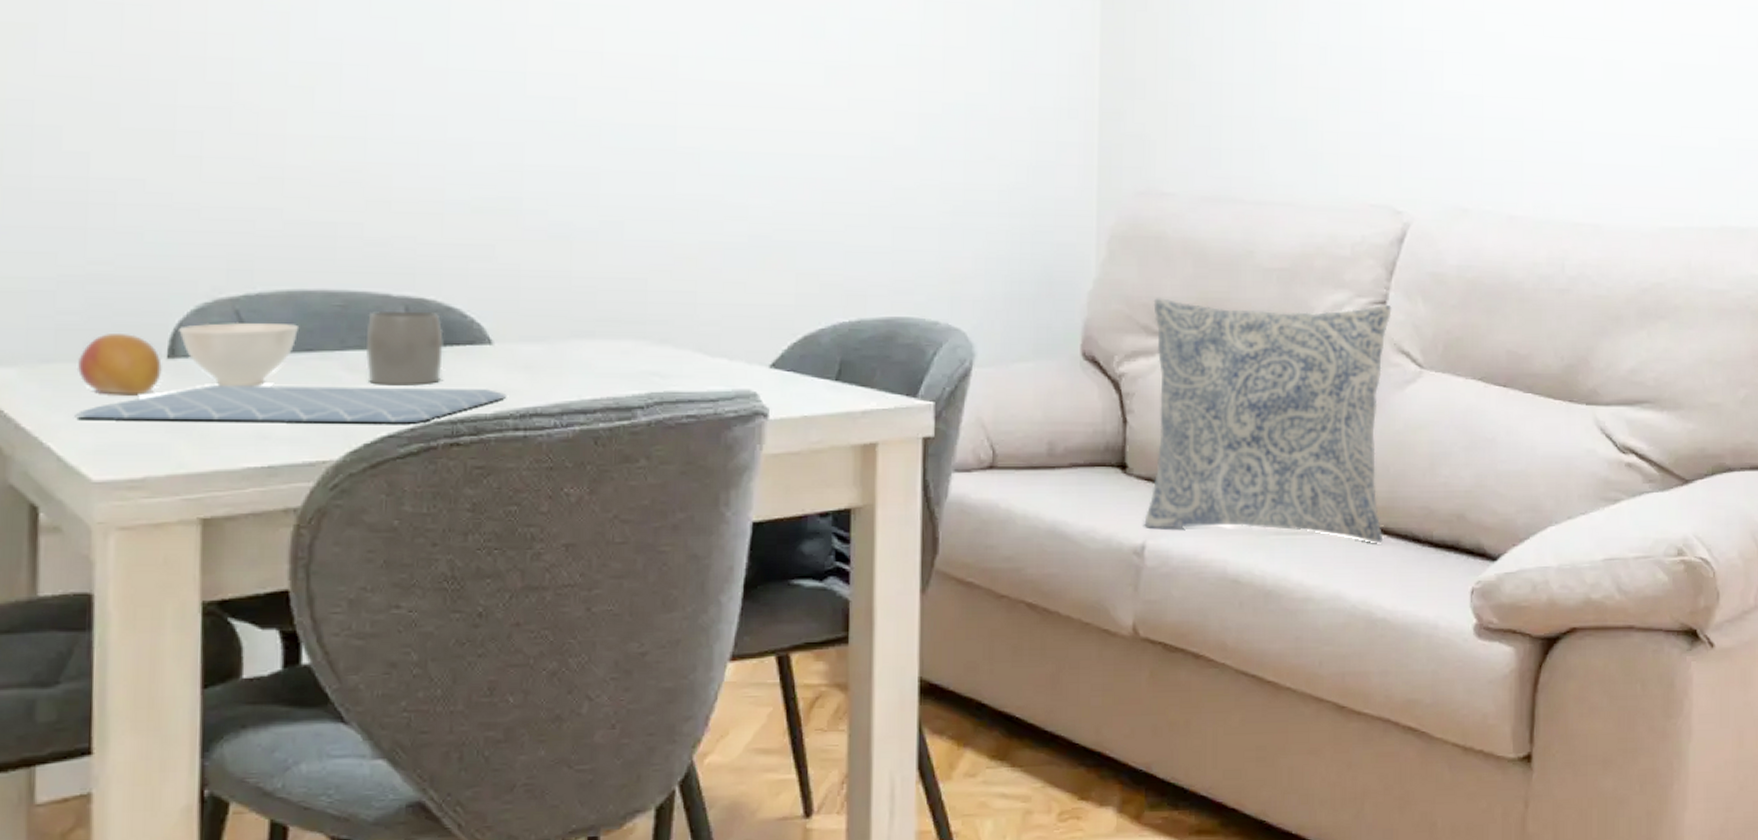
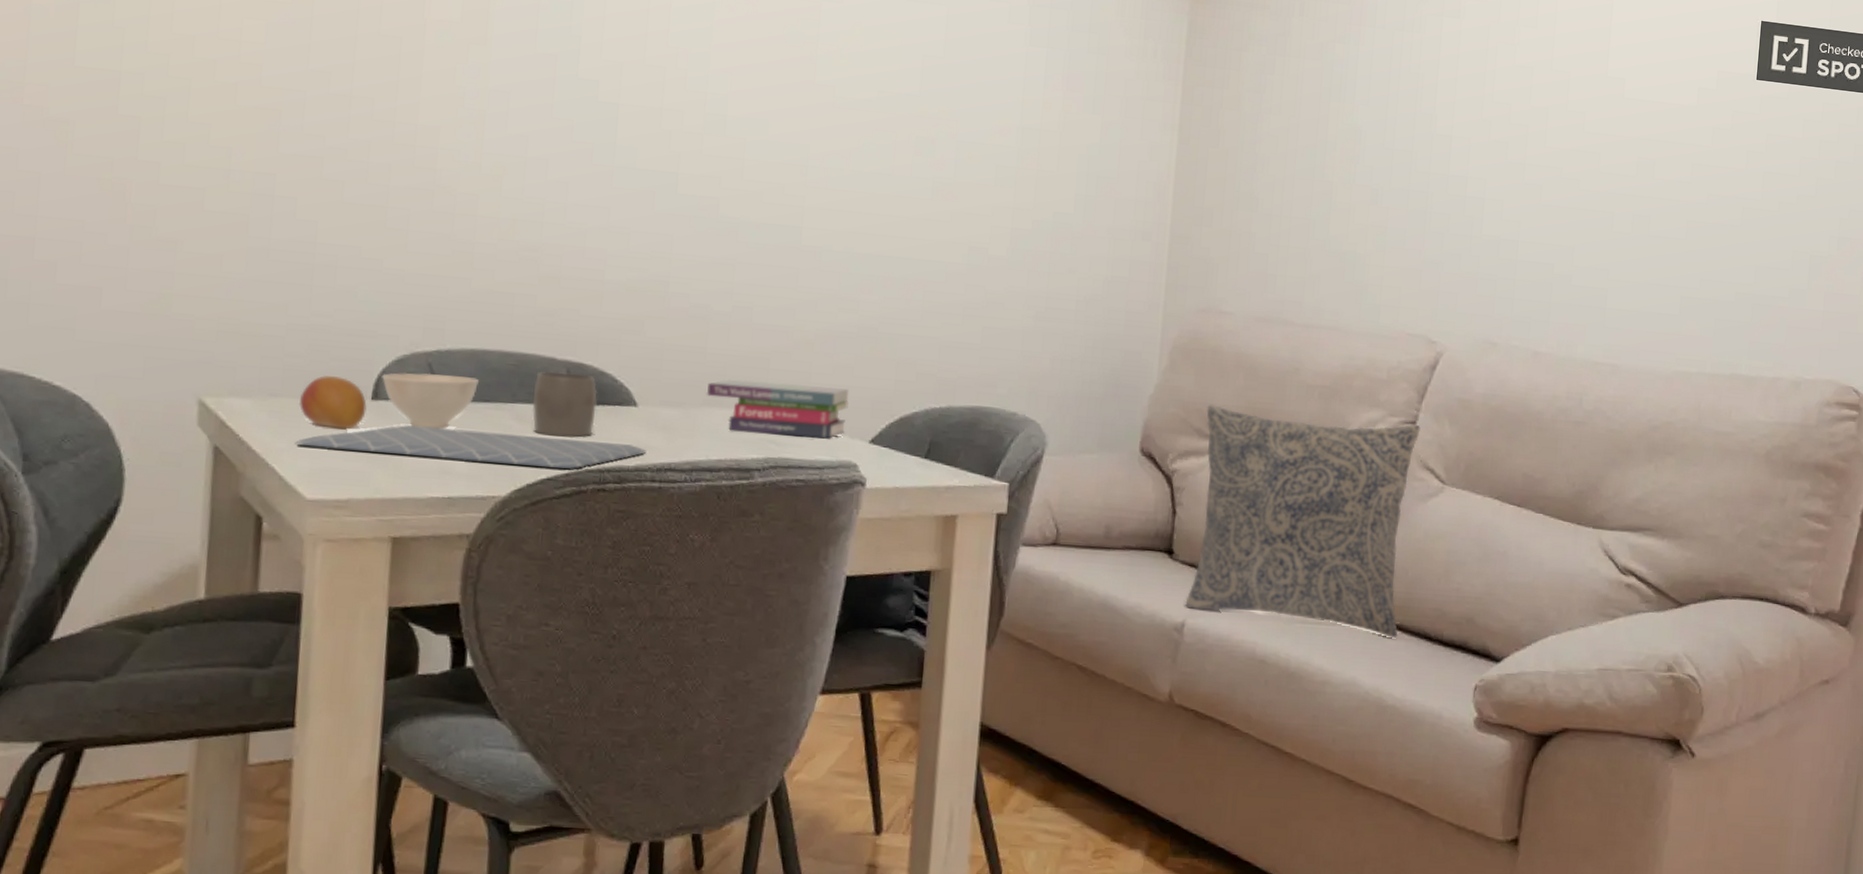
books: none [574,305,743,366] -> present [706,379,849,439]

